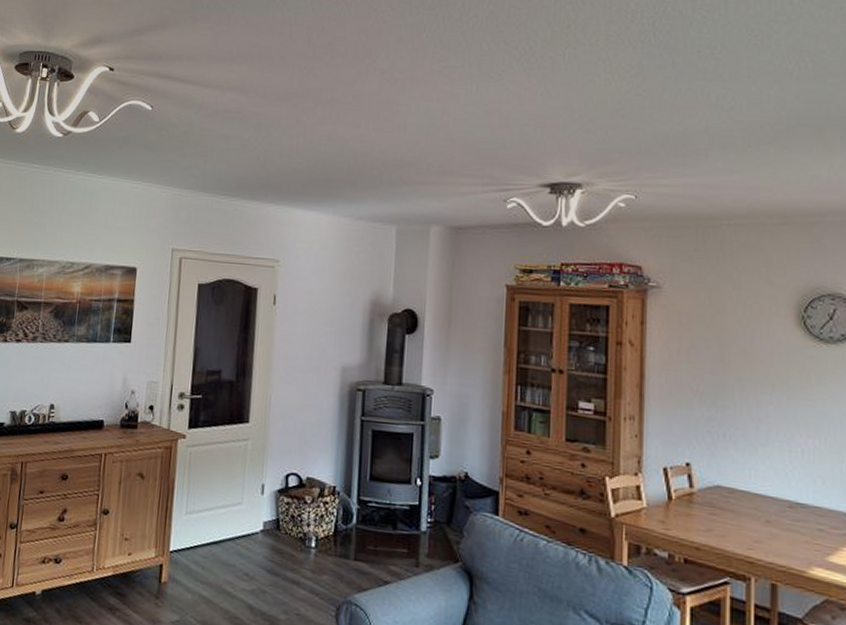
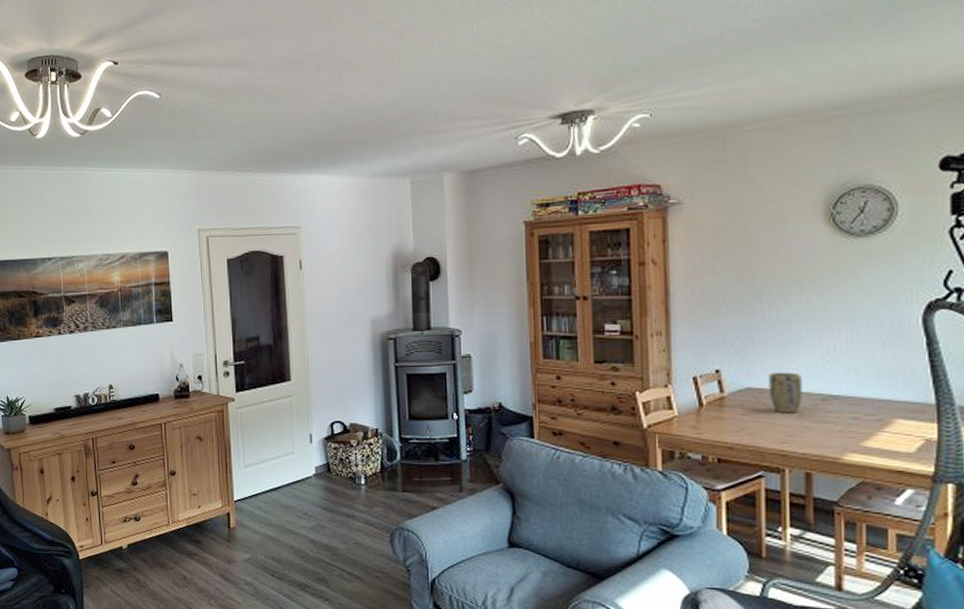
plant pot: none [737,472,770,519] -> present [768,372,803,414]

